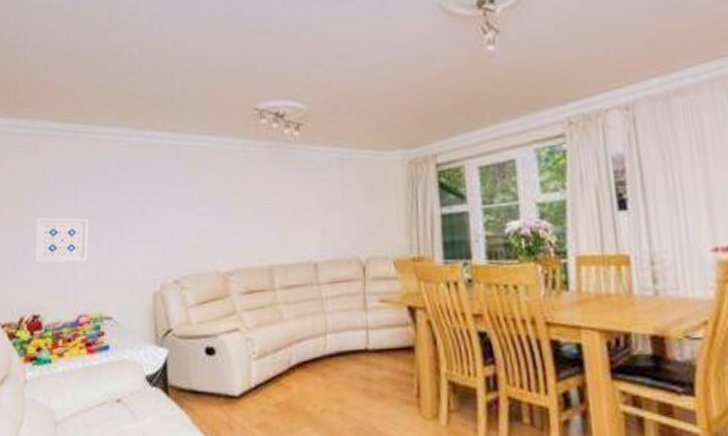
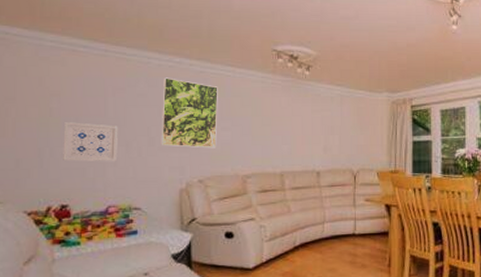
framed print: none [132,156,194,240] -> present [161,77,218,149]

